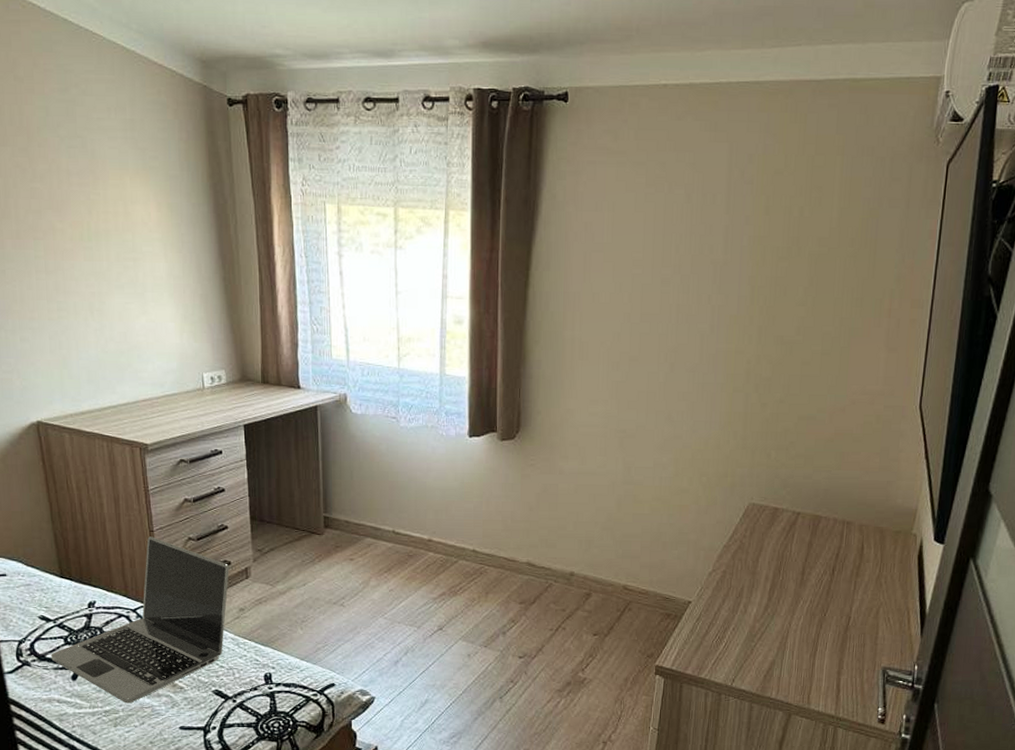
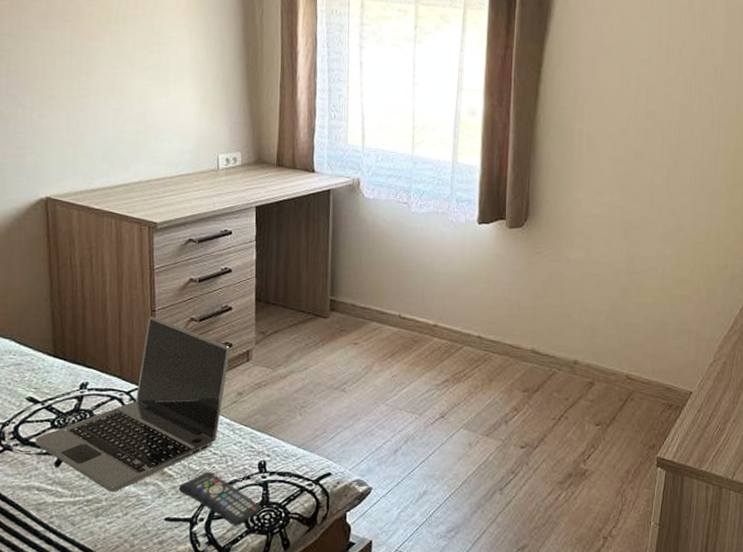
remote control: none [190,683,271,734] -> present [178,471,263,527]

